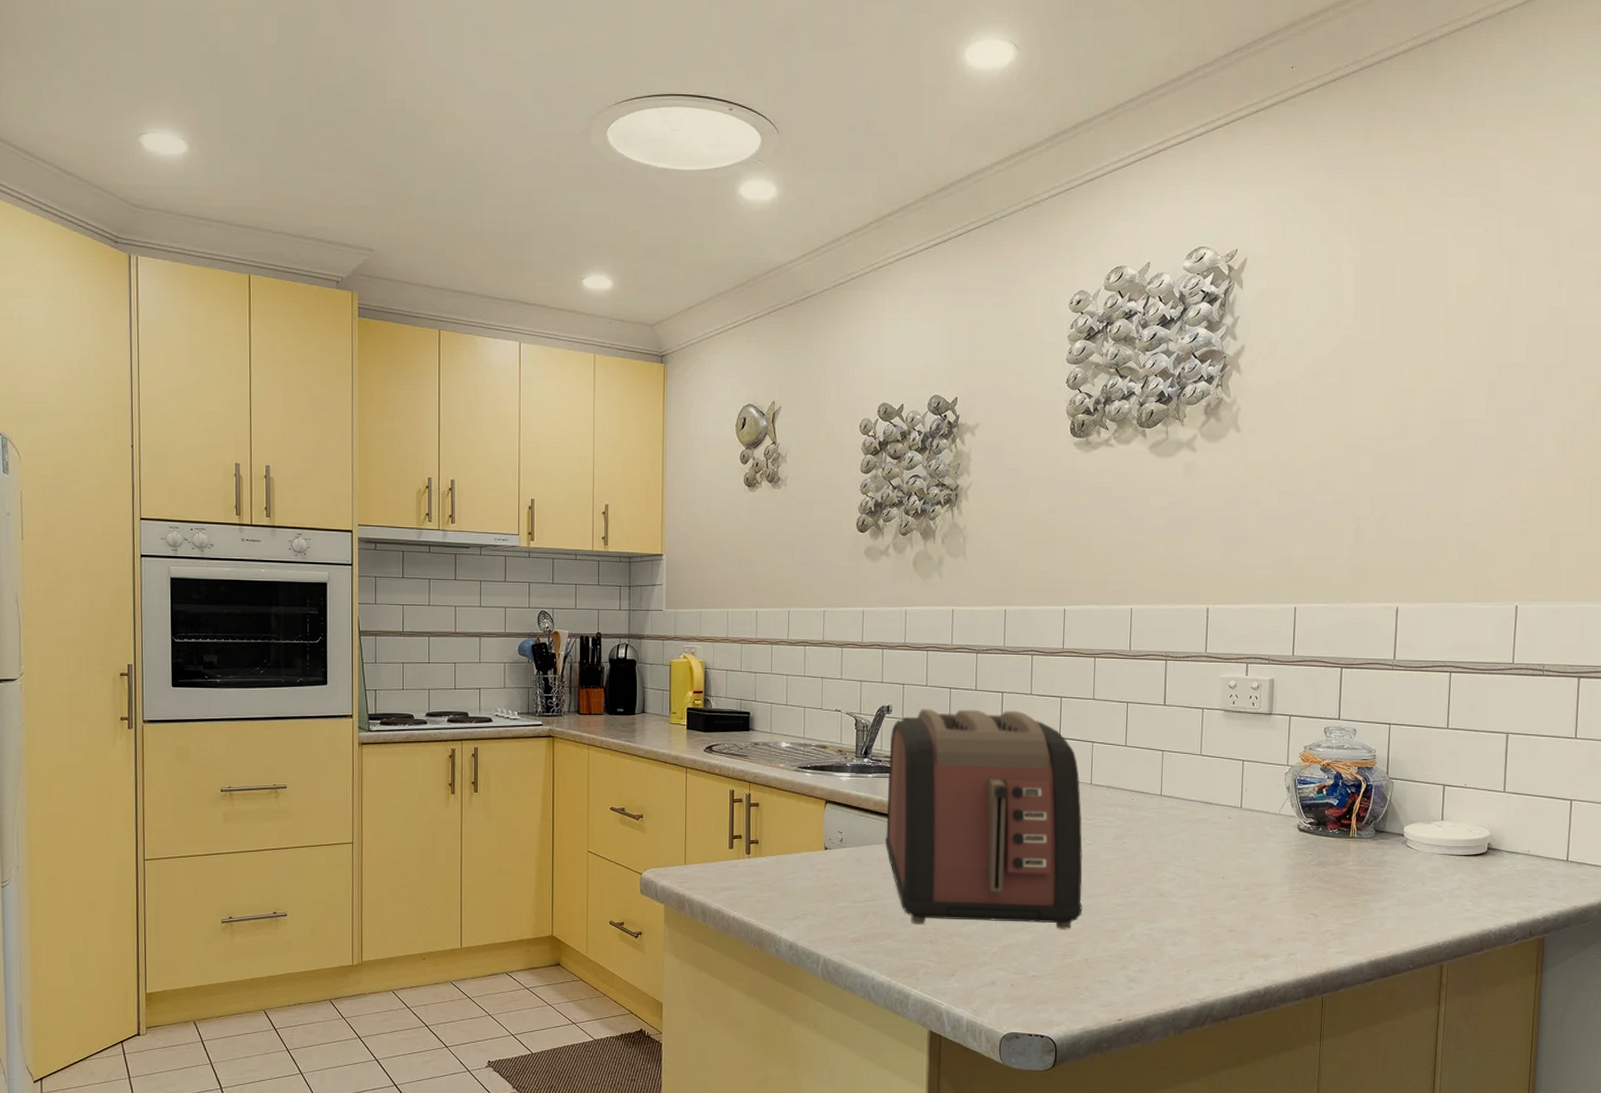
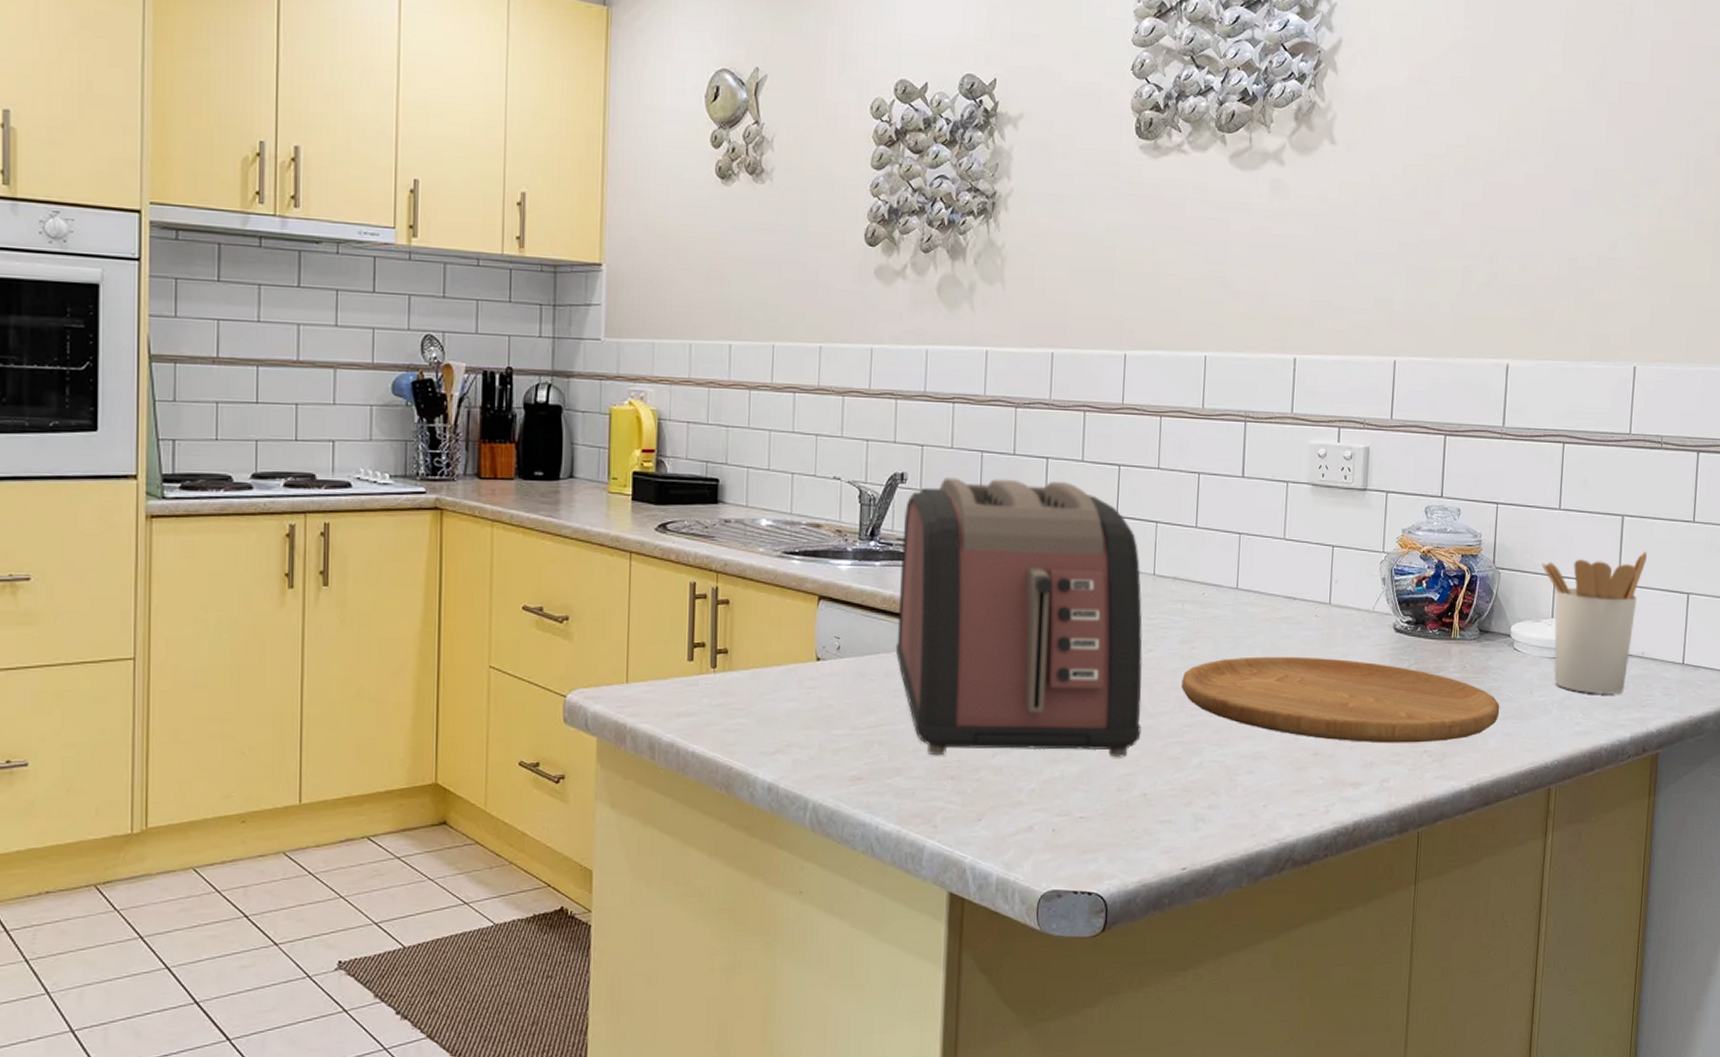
cutting board: none [1115,850,1395,924] -> present [1181,656,1500,743]
utensil holder: none [1431,764,1531,887] -> present [1541,551,1647,695]

